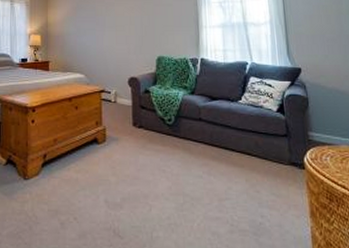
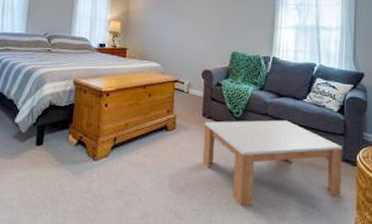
coffee table: none [136,124,291,220] -> present [202,120,342,206]

